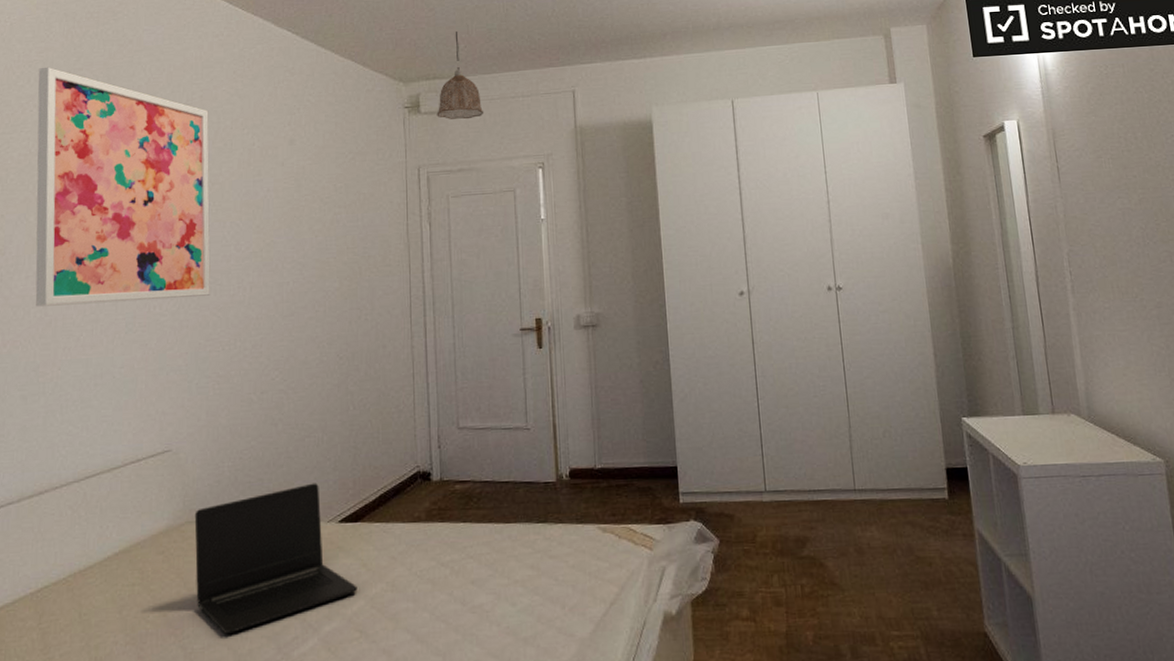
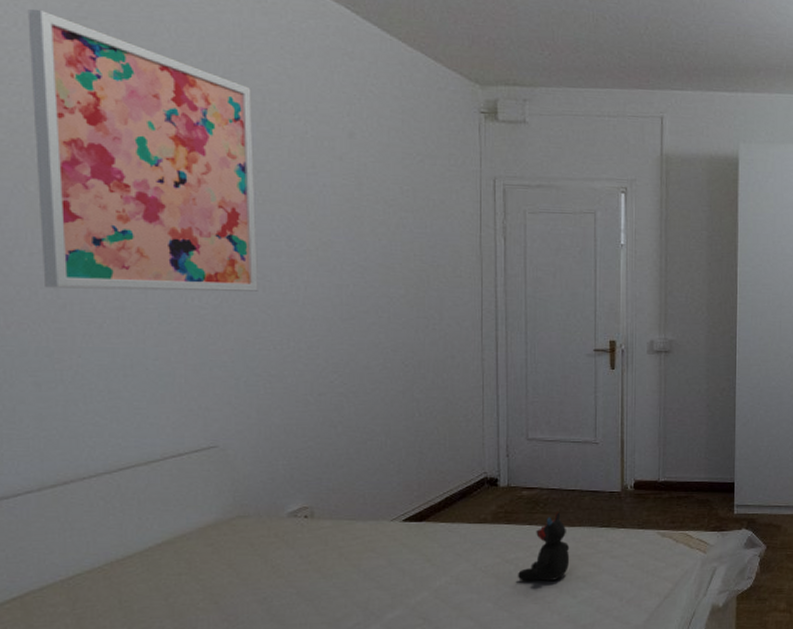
laptop: present [194,483,357,634] -> none [246,484,421,620]
pendant lamp: present [437,32,484,120] -> none [516,36,567,134]
teddy bear: none [454,507,507,587] -> present [518,512,570,581]

